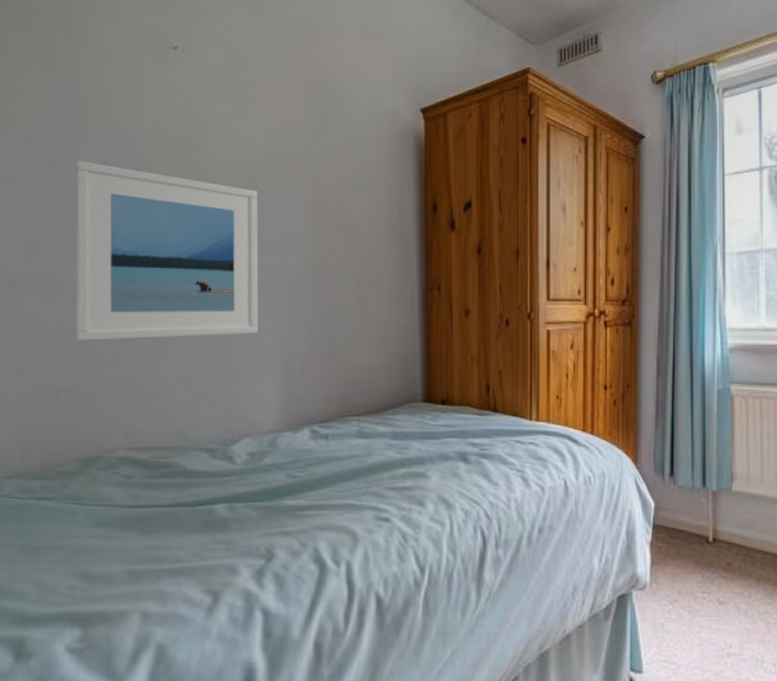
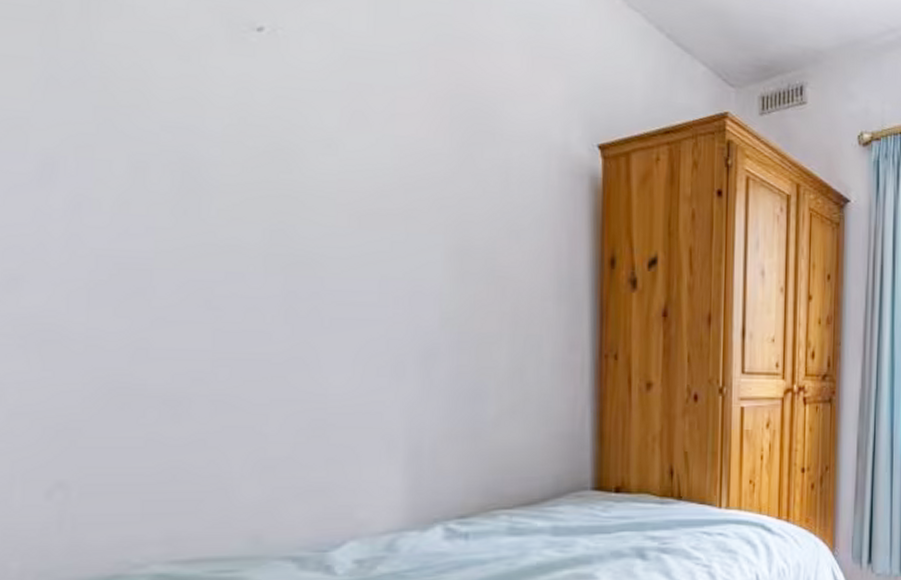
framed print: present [74,161,259,342] -> none [82,164,379,416]

